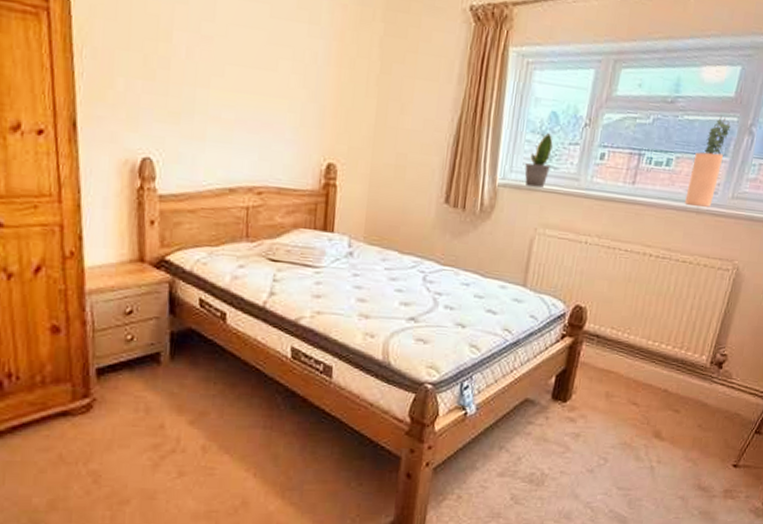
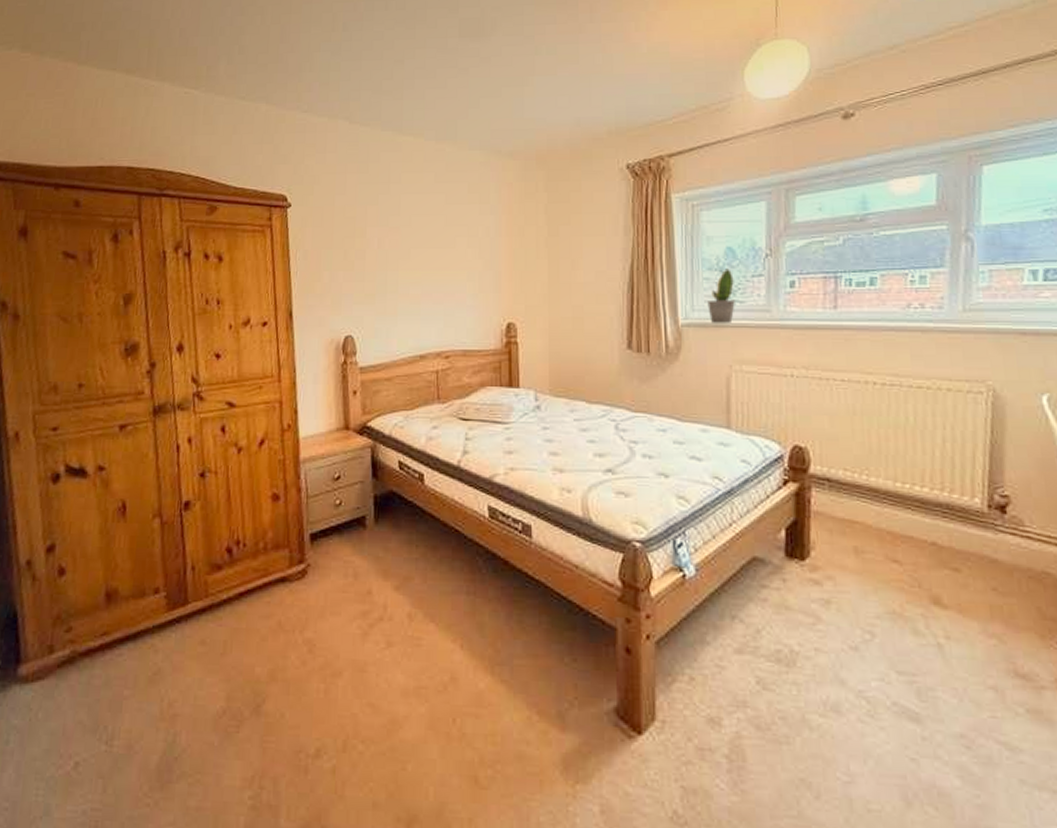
vase: present [685,115,731,208] -> none [902,225,941,325]

